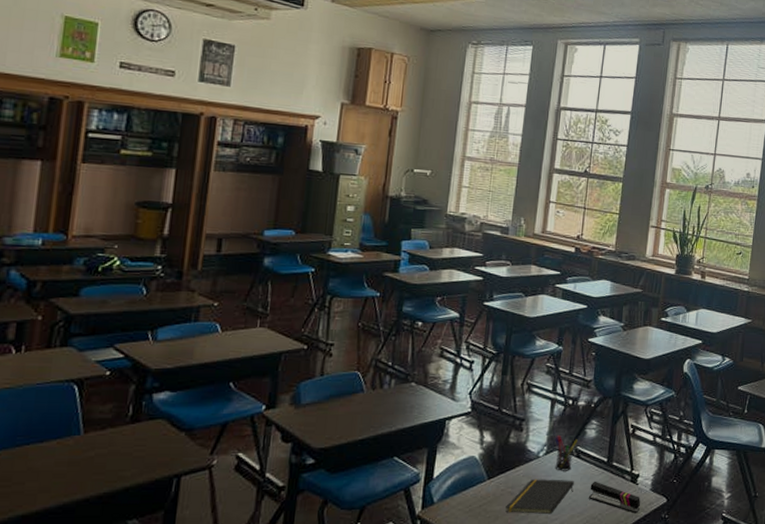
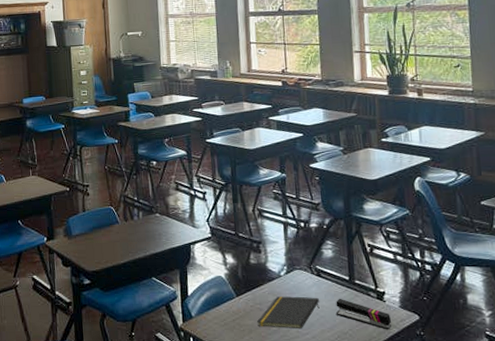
pen holder: present [555,434,578,471] -> none [293,255,316,289]

